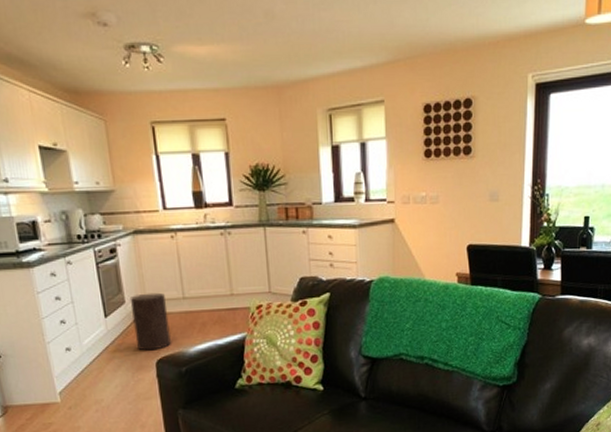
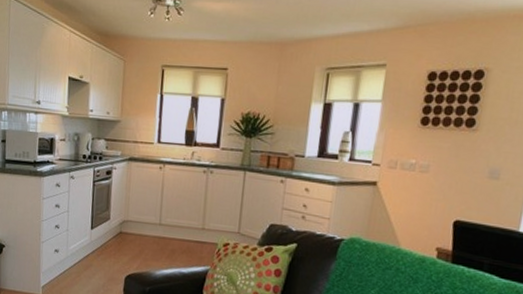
stool: present [129,292,172,351] -> none [112,214,144,267]

